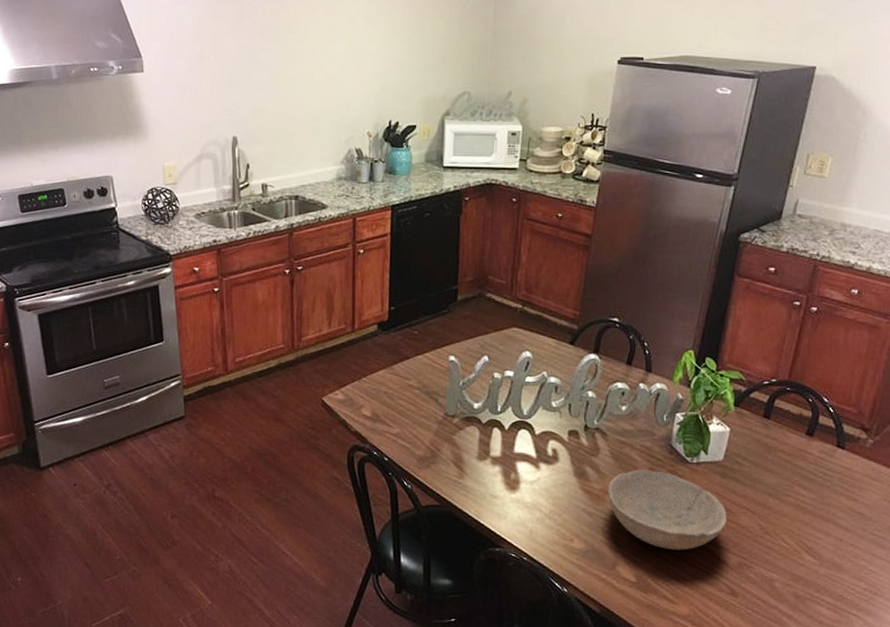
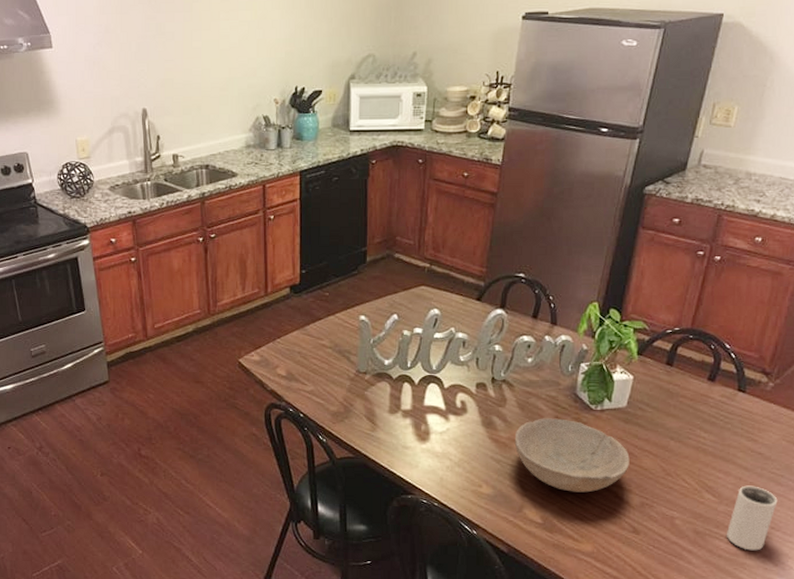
mug: none [828,547,880,618] -> present [727,485,778,551]

